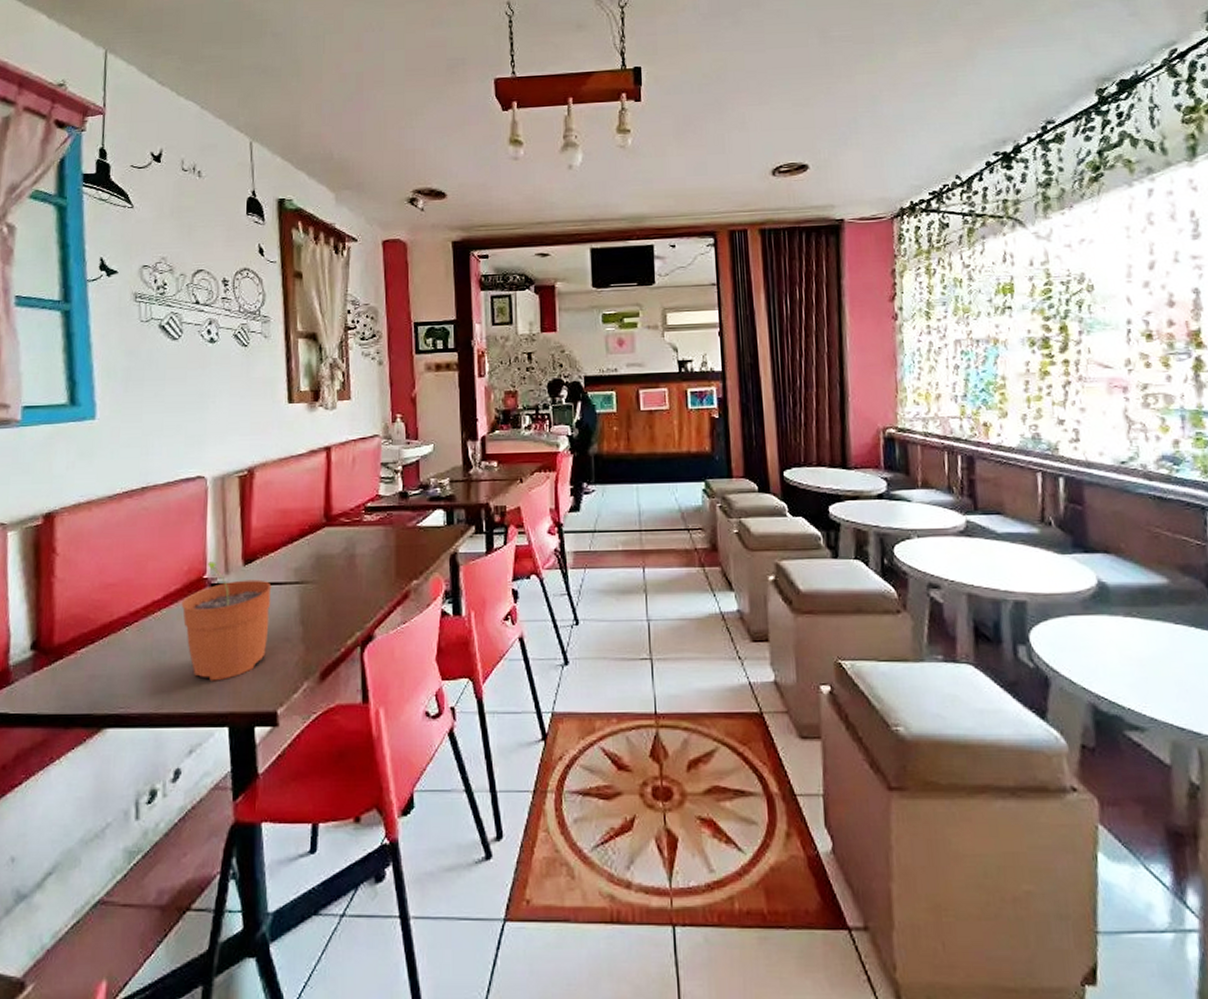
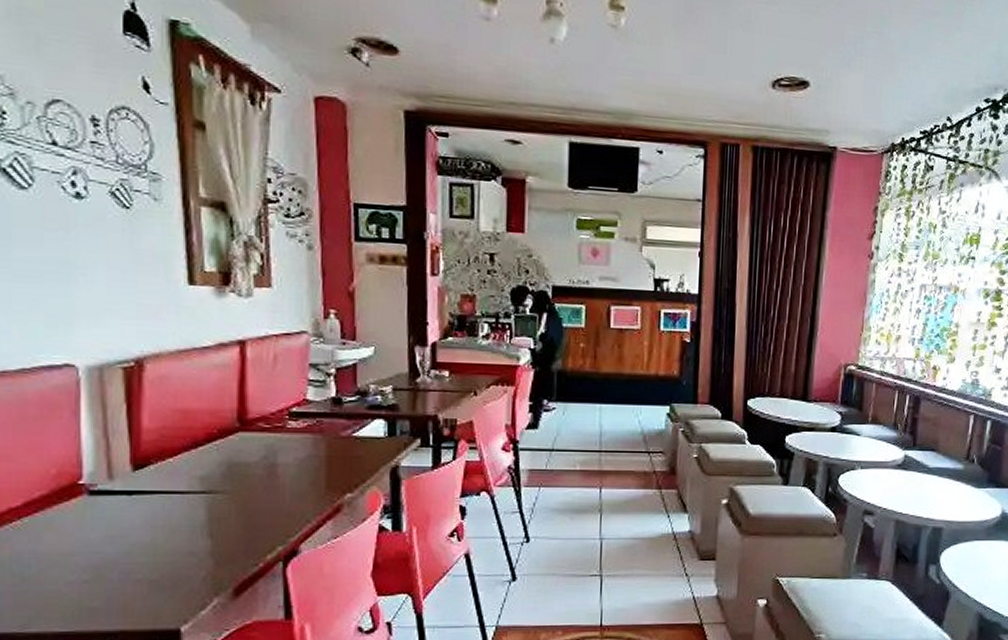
plant pot: present [181,561,272,681] -> none [49,465,171,598]

